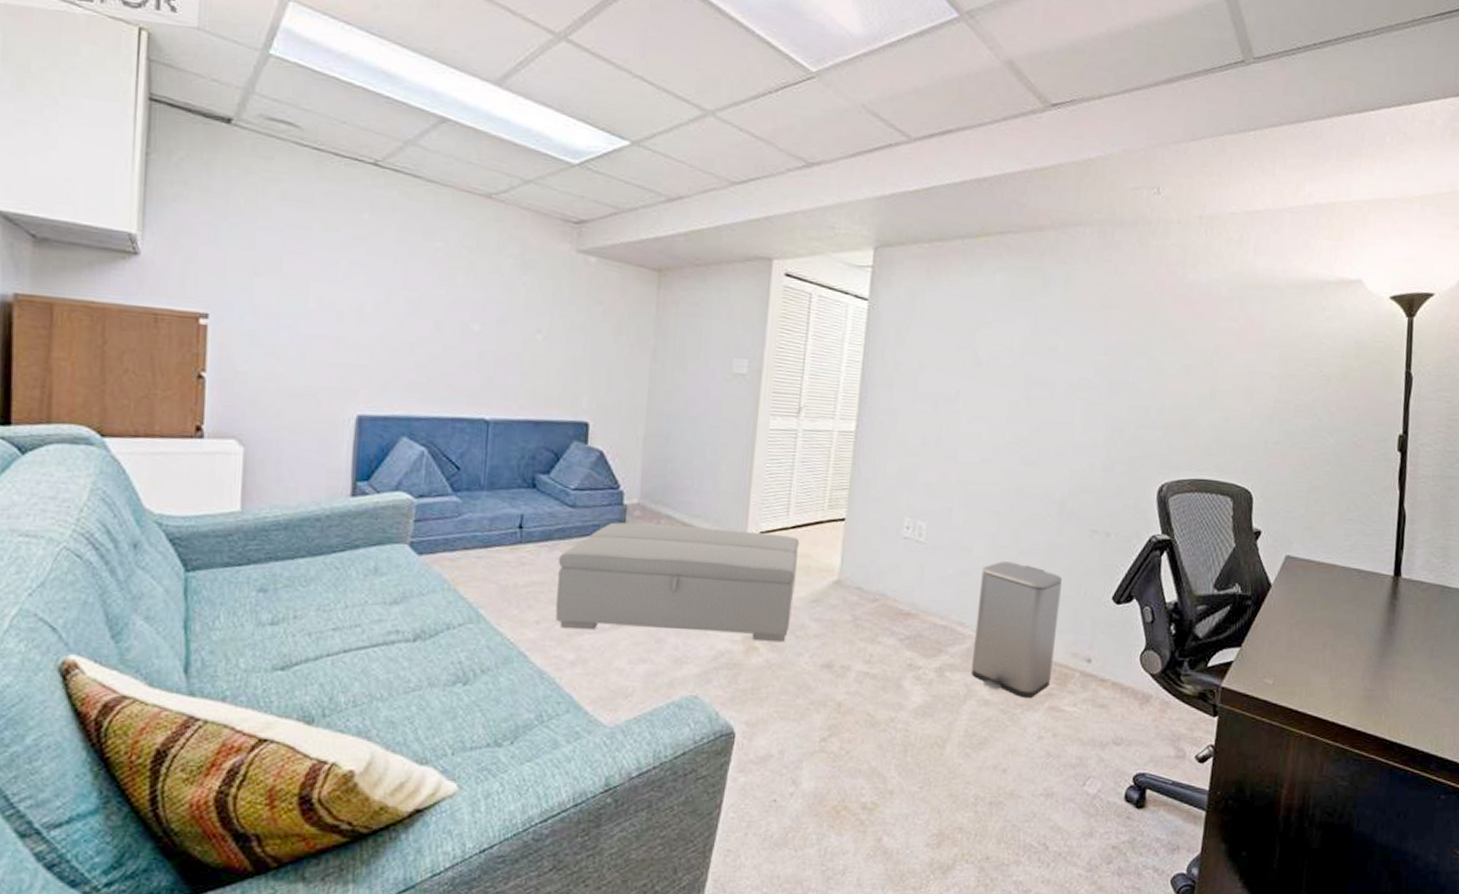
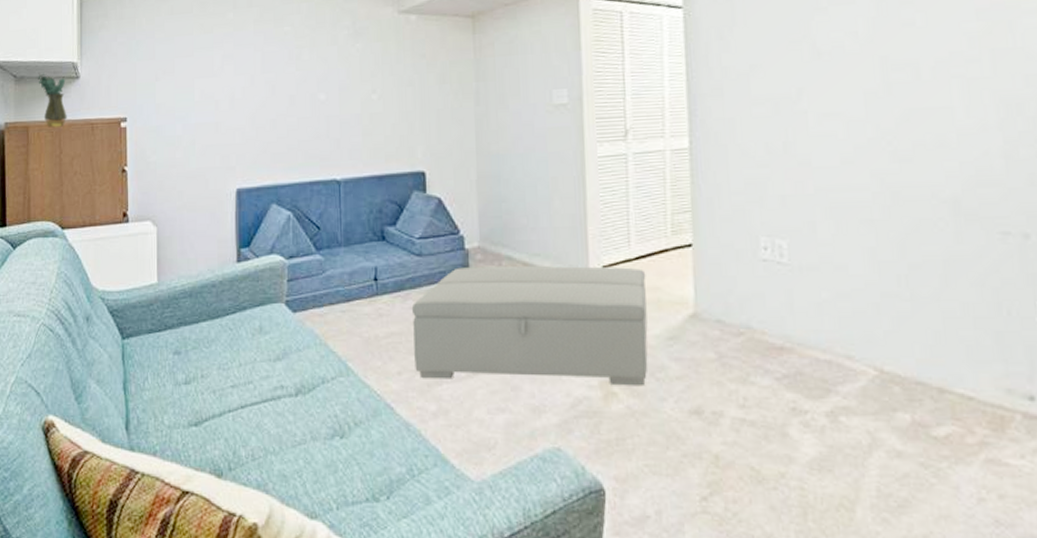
vase: none [71,238,117,312] -> present [38,73,67,128]
pedal bin: present [972,561,1062,697] -> none [865,279,982,447]

